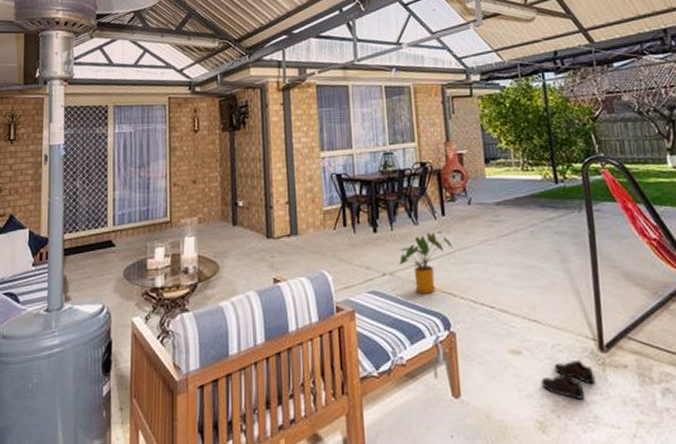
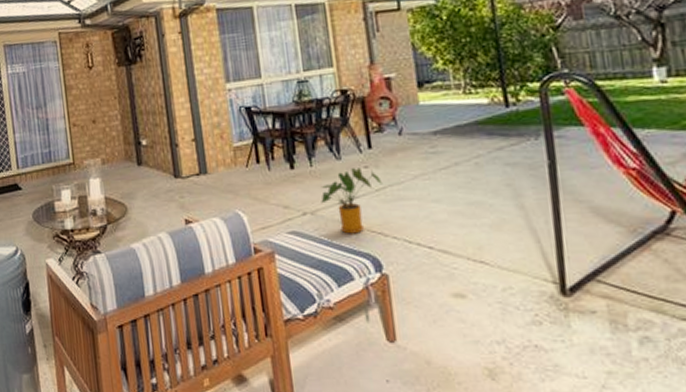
shoe: present [540,359,596,399] -> none [489,304,556,347]

